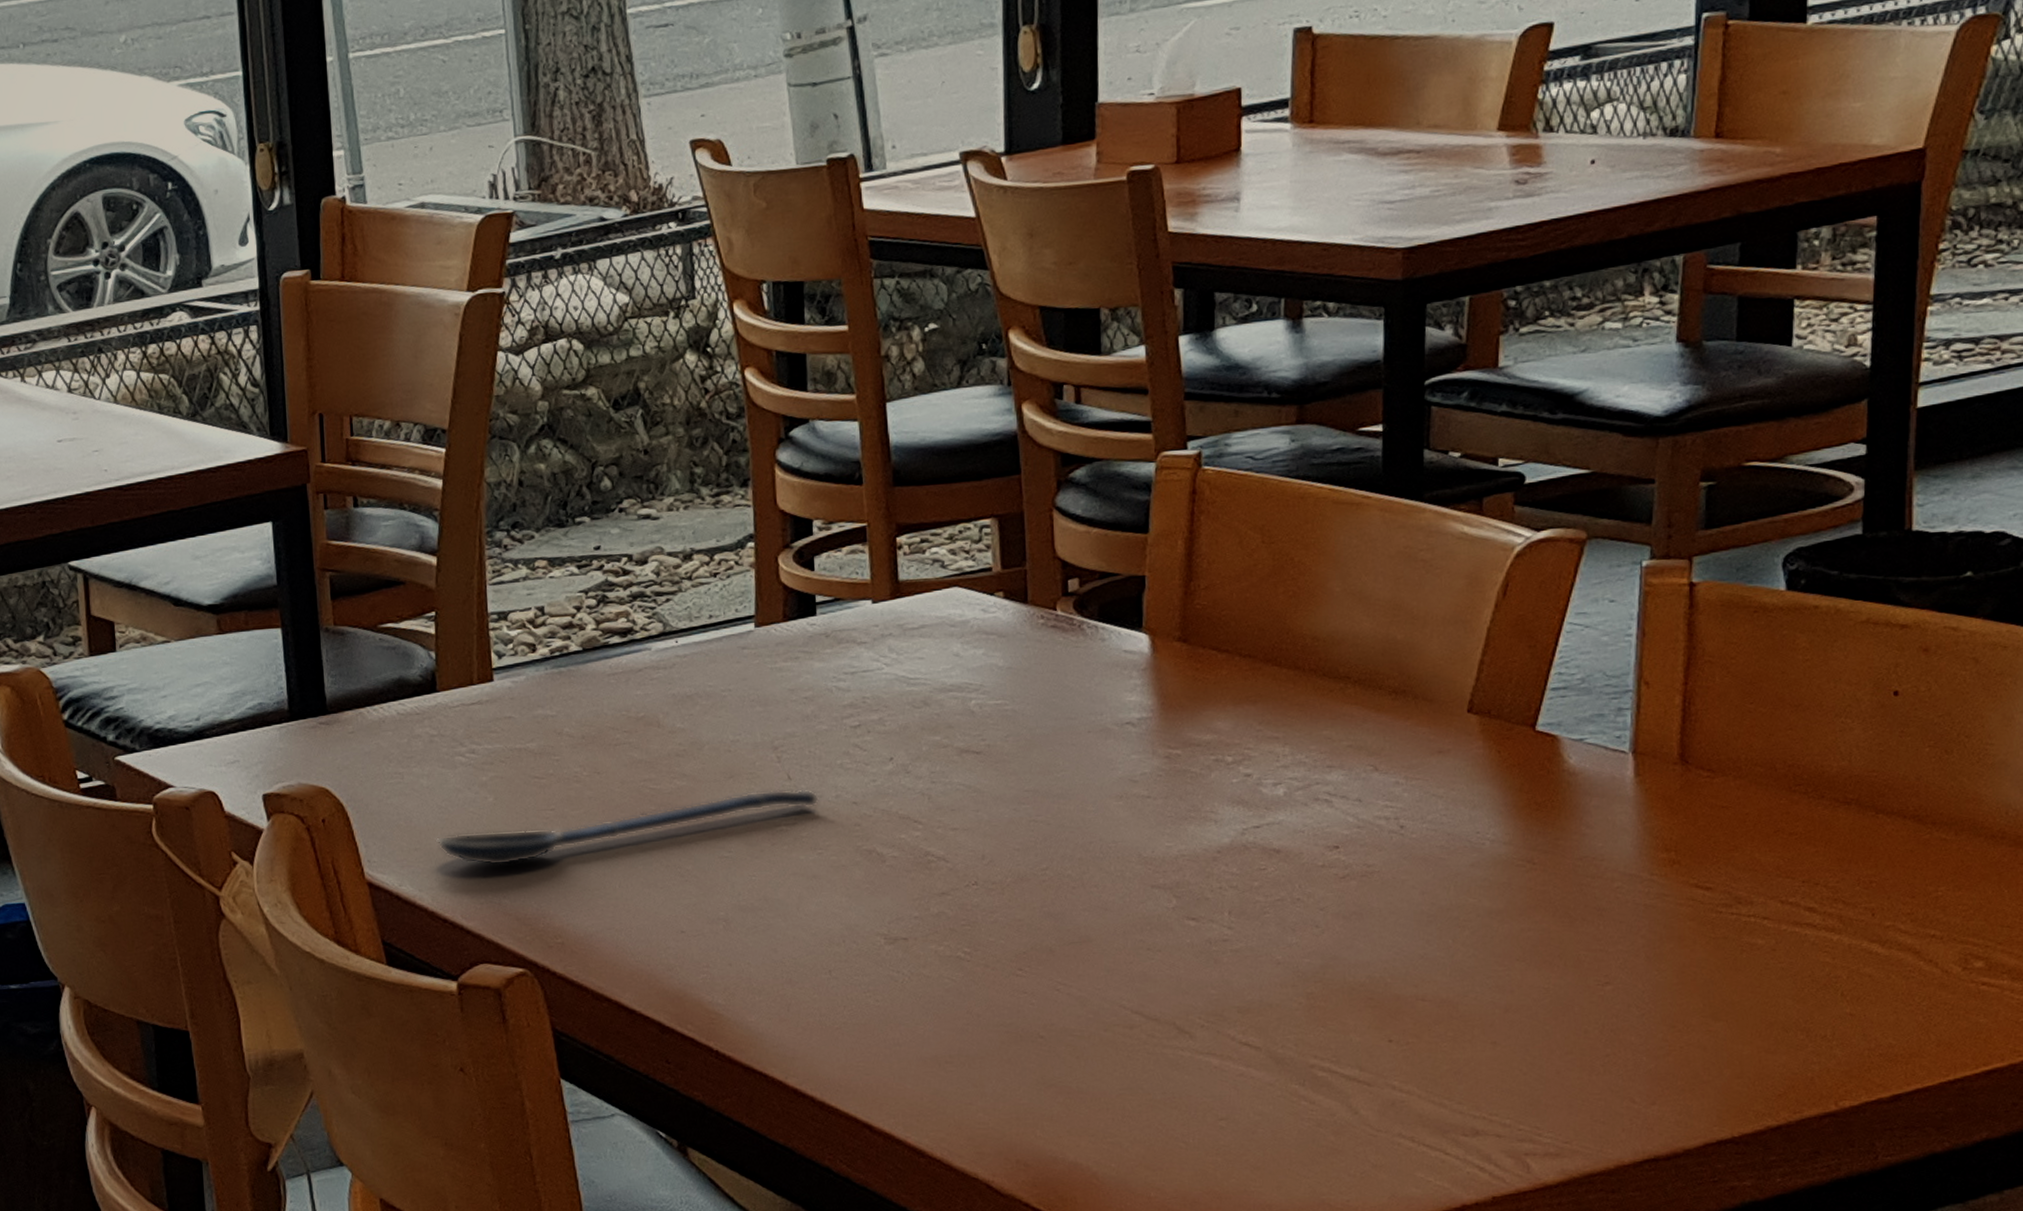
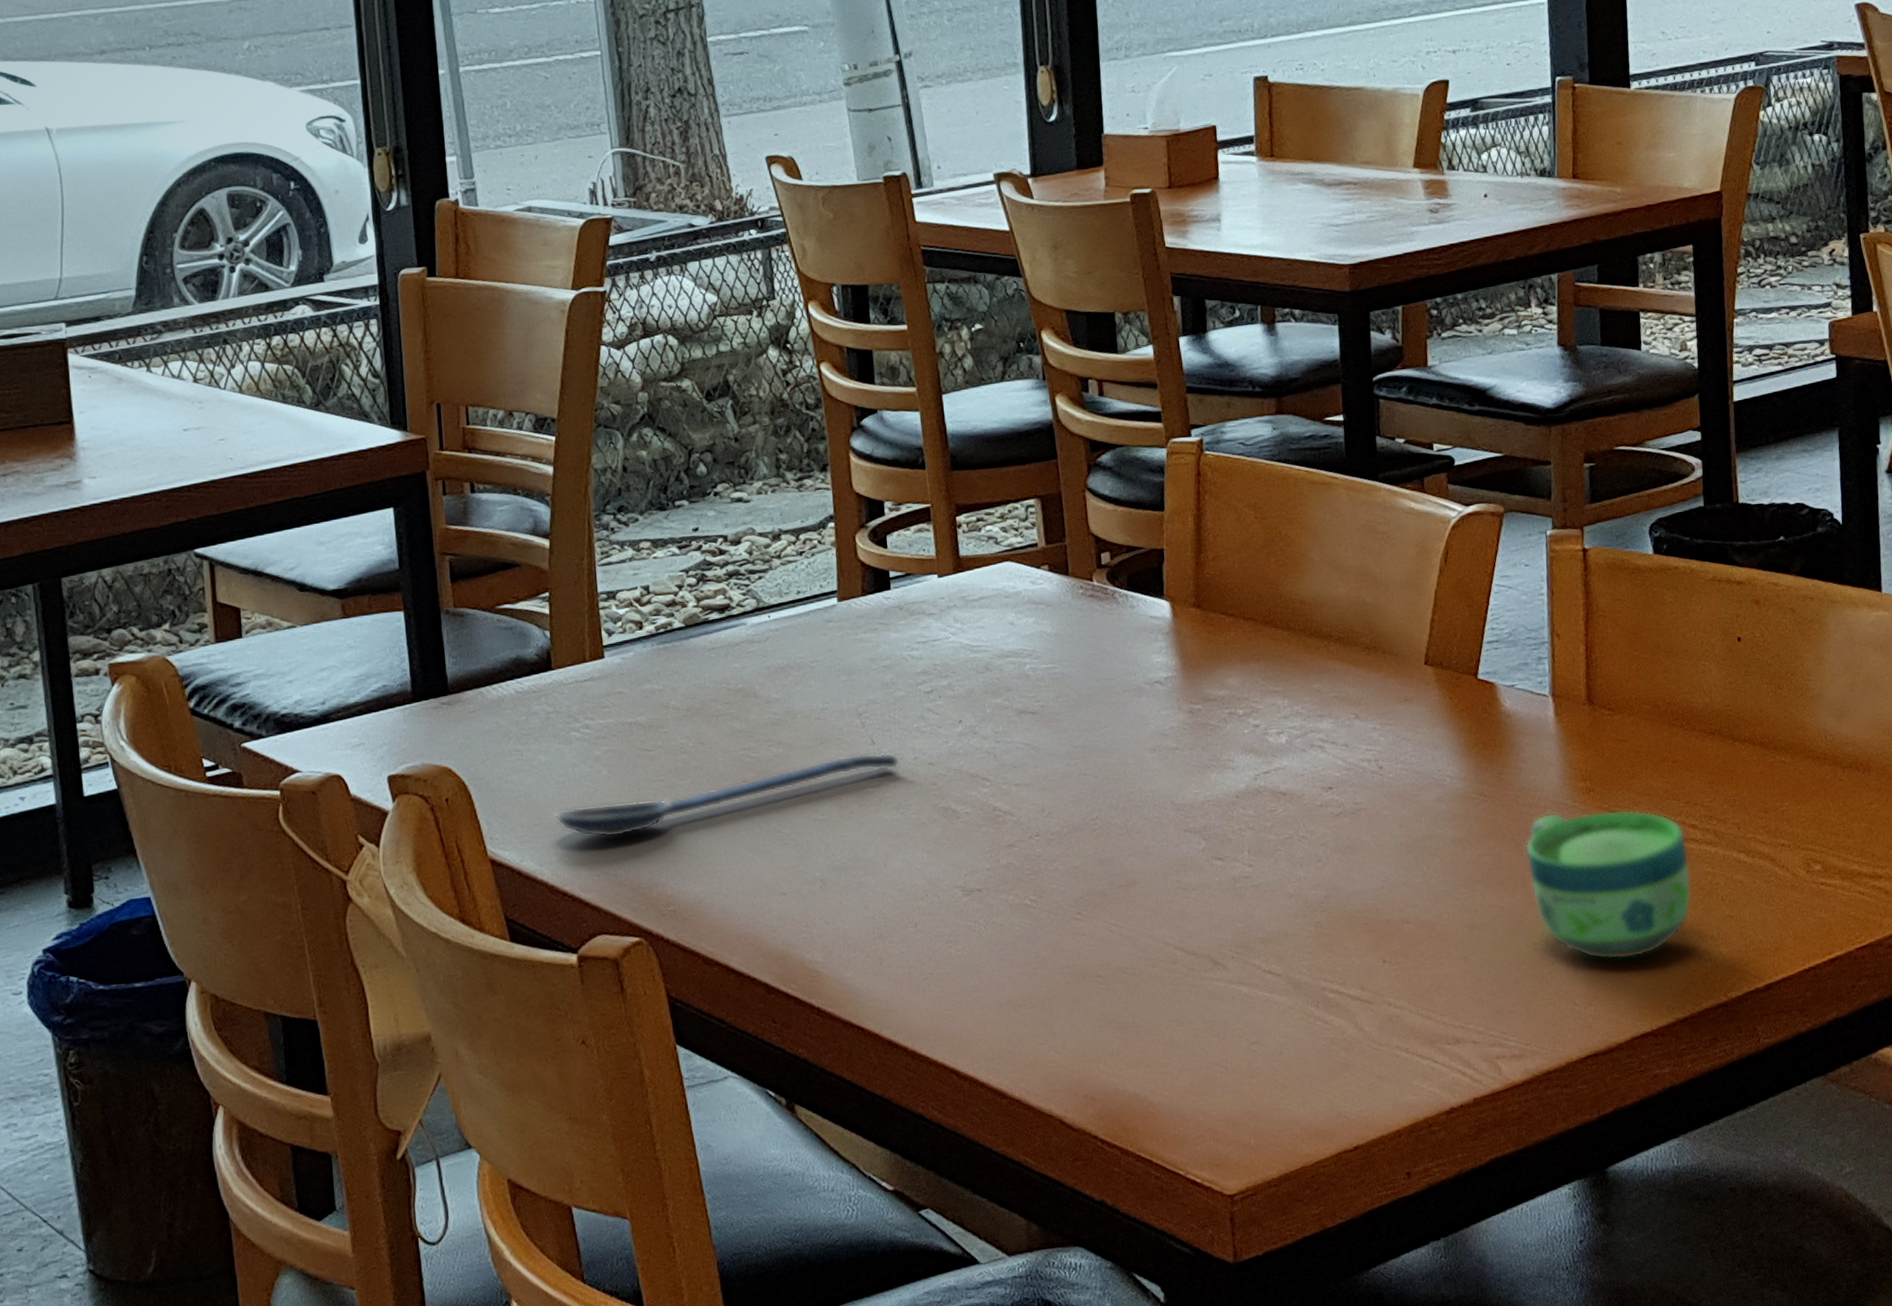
cup: none [1582,886,1802,1056] -> present [1525,809,1692,960]

